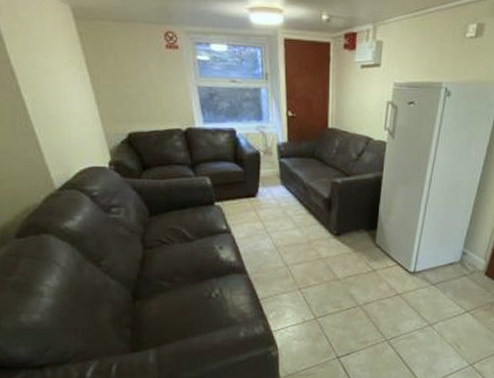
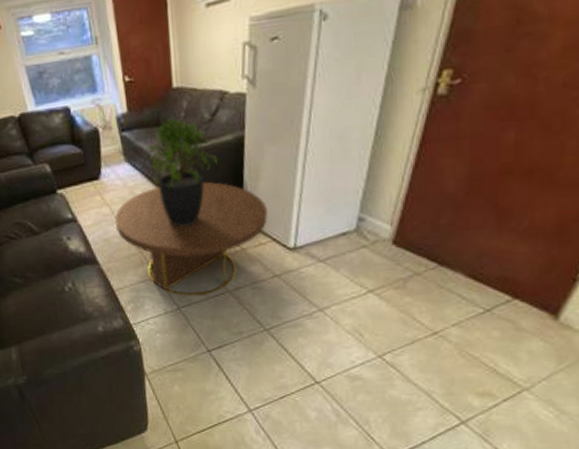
coffee table: none [267,210,395,307] -> present [115,181,268,296]
potted plant: none [300,153,359,246] -> present [145,118,217,227]

